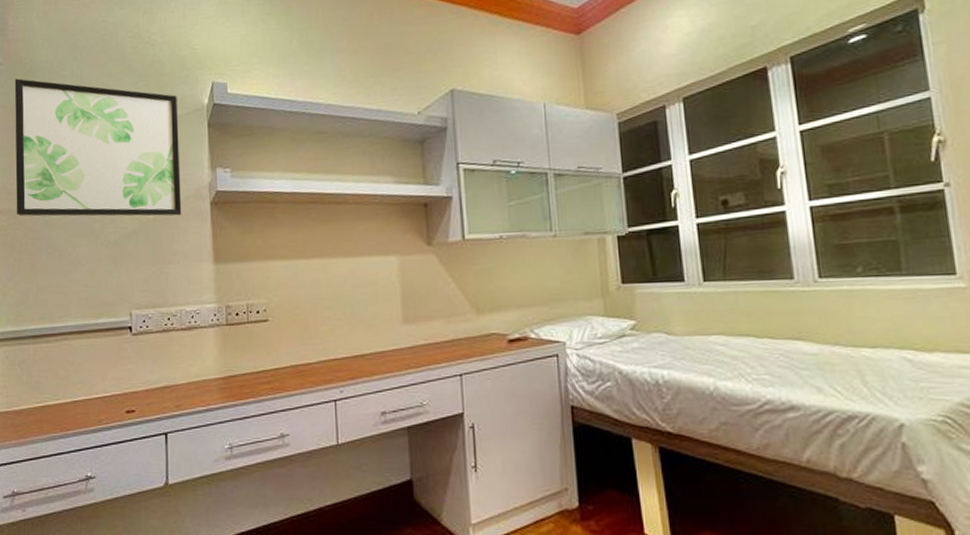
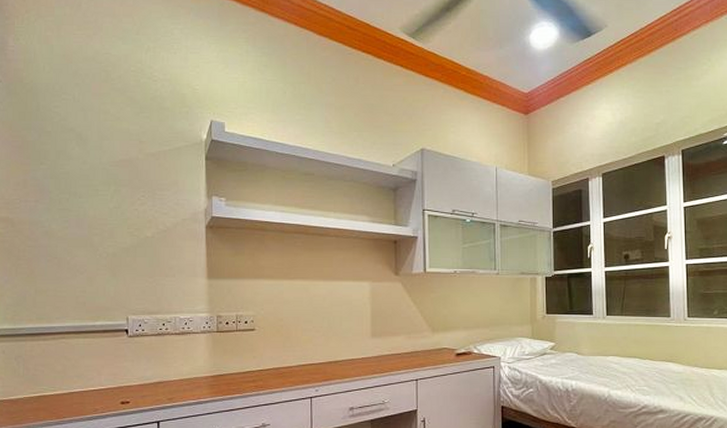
wall art: present [14,78,182,217] -> none [14,97,179,236]

